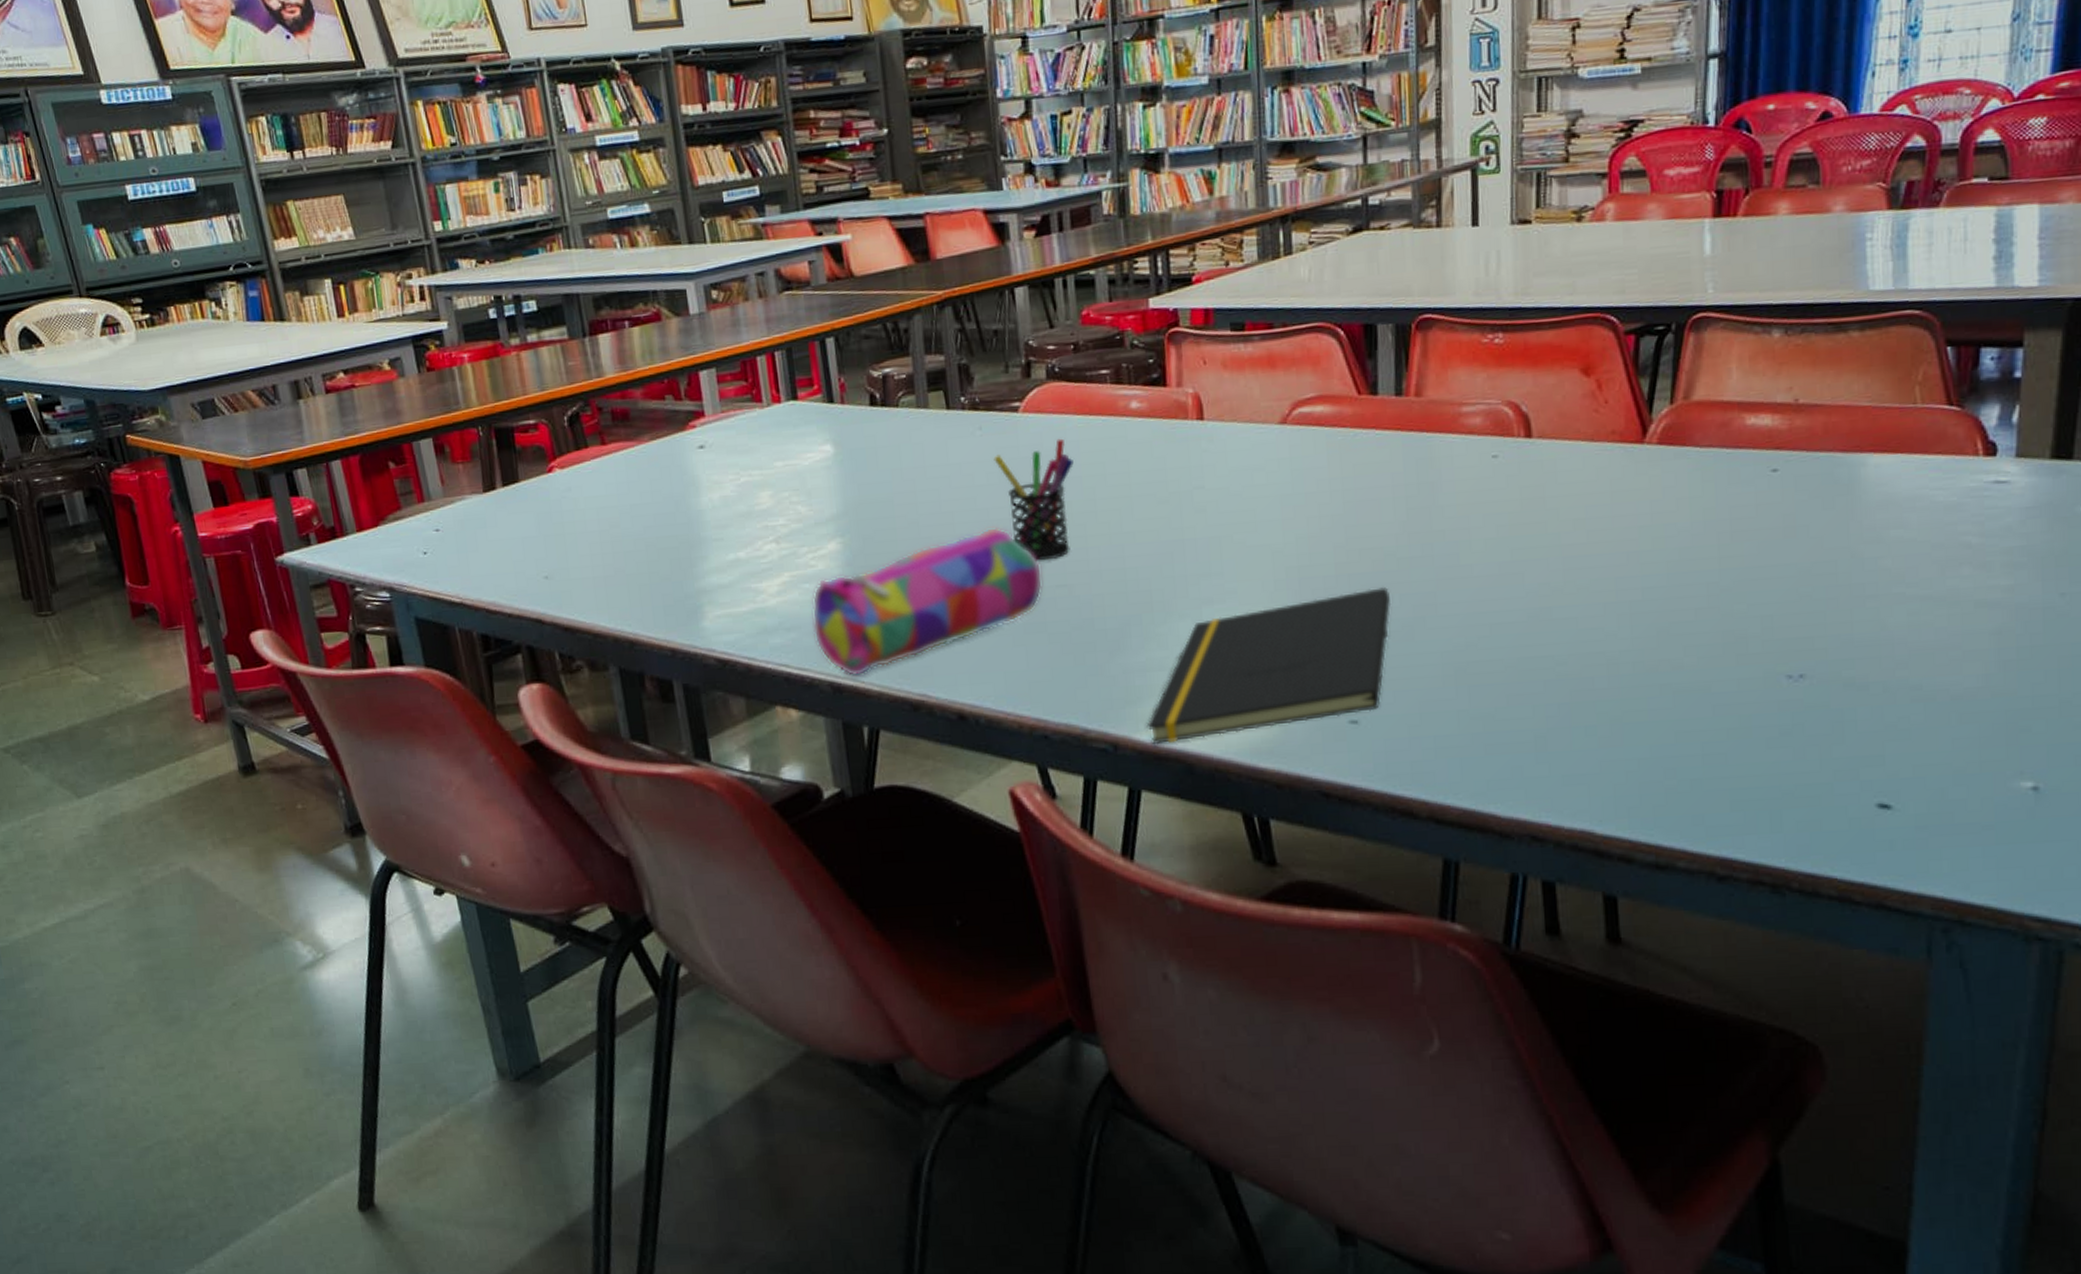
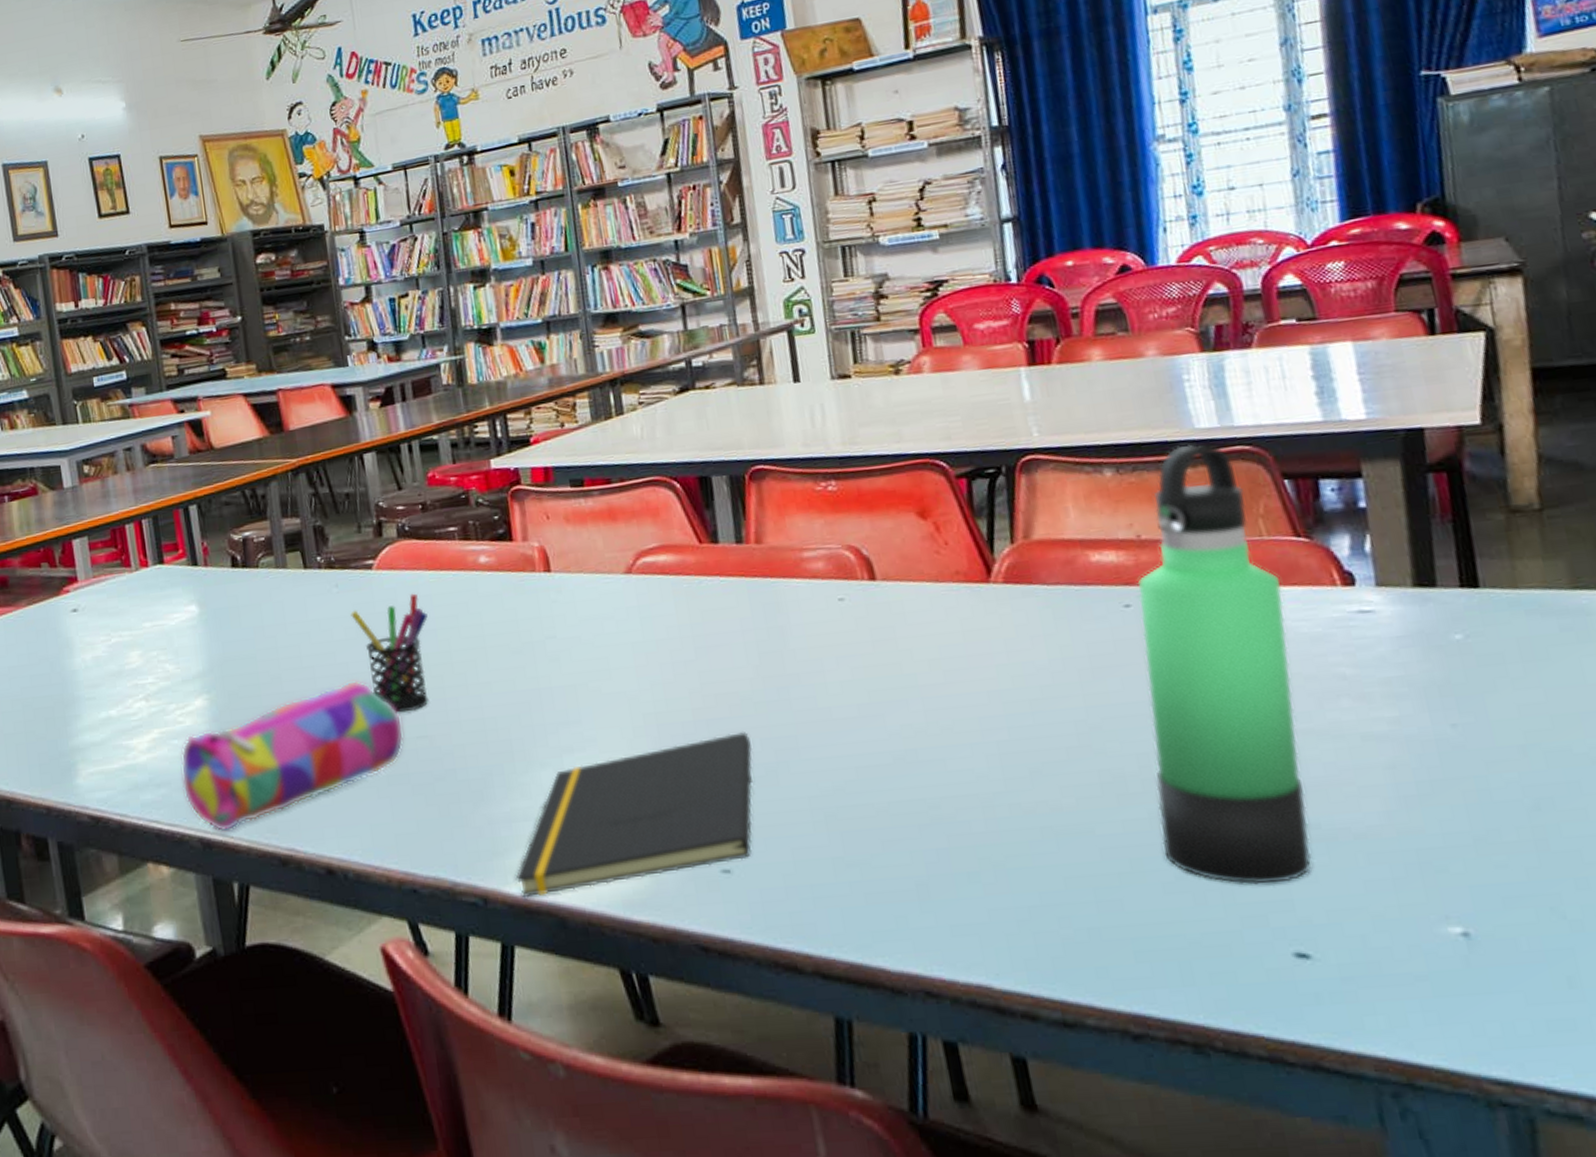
thermos bottle: none [1772,306,1926,741] -> present [1137,444,1312,885]

